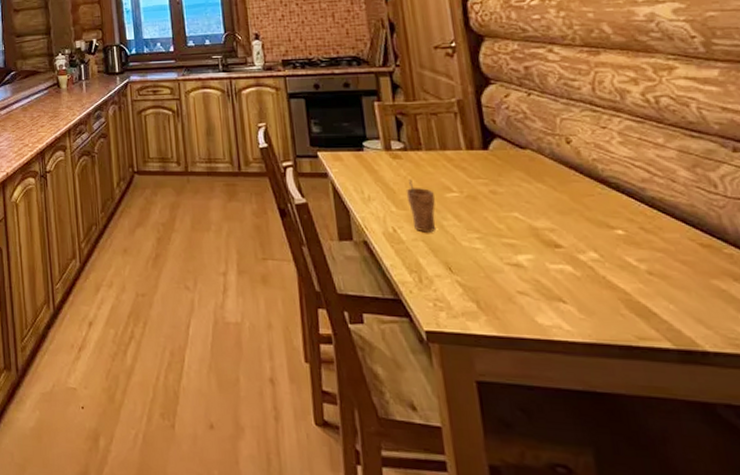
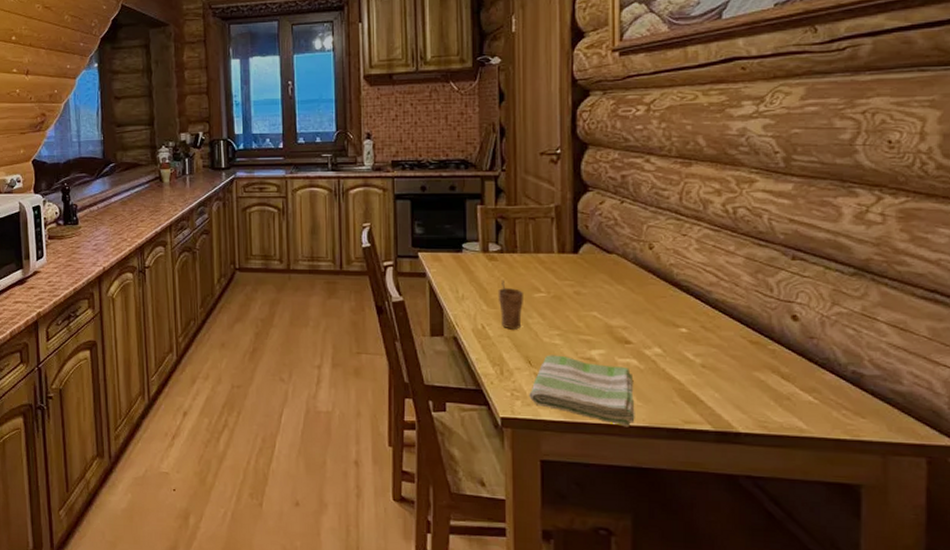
dish towel: none [454,260,580,344] -> present [529,355,635,428]

